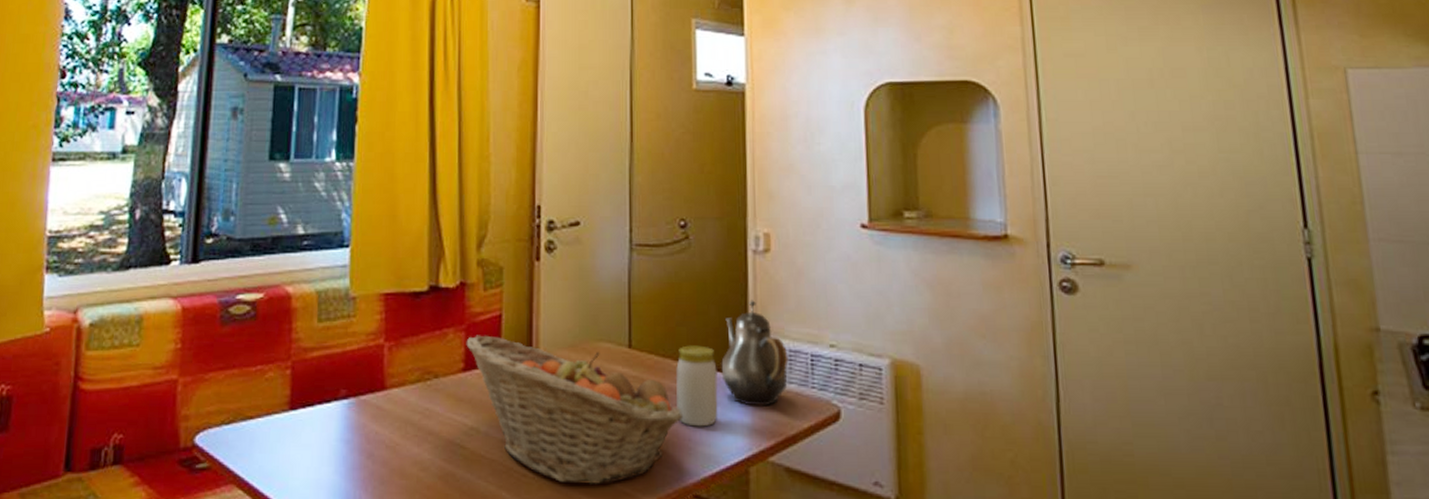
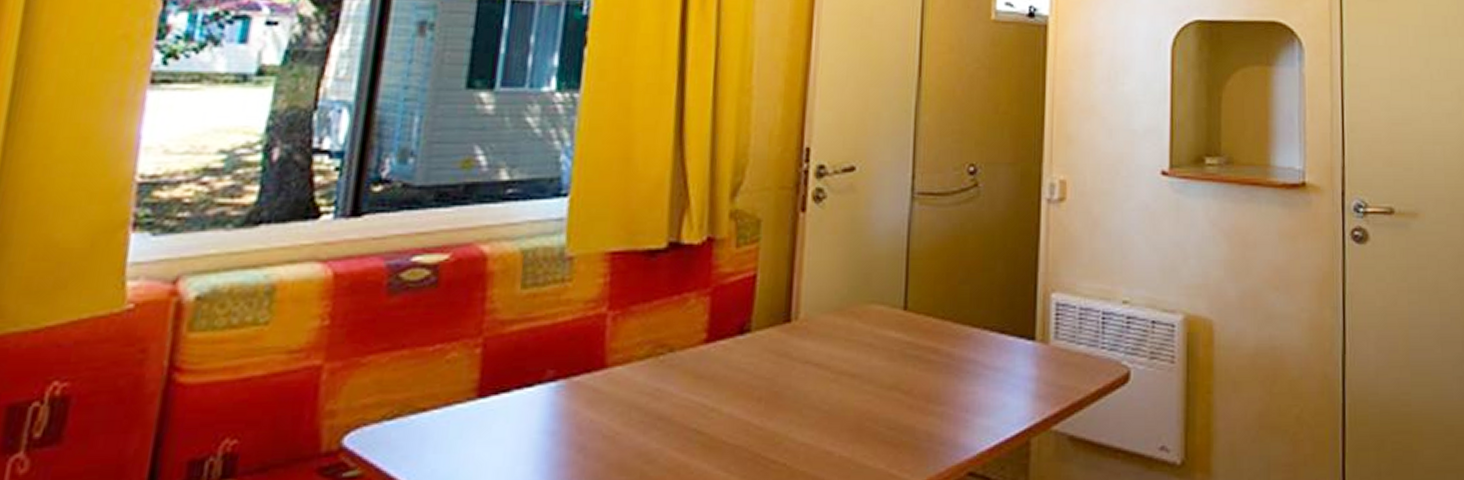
fruit basket: present [466,335,684,485] -> none [710,299,962,468]
jar: present [675,345,718,427] -> none [954,305,1002,396]
teapot: present [721,300,789,407] -> none [1006,254,1079,371]

